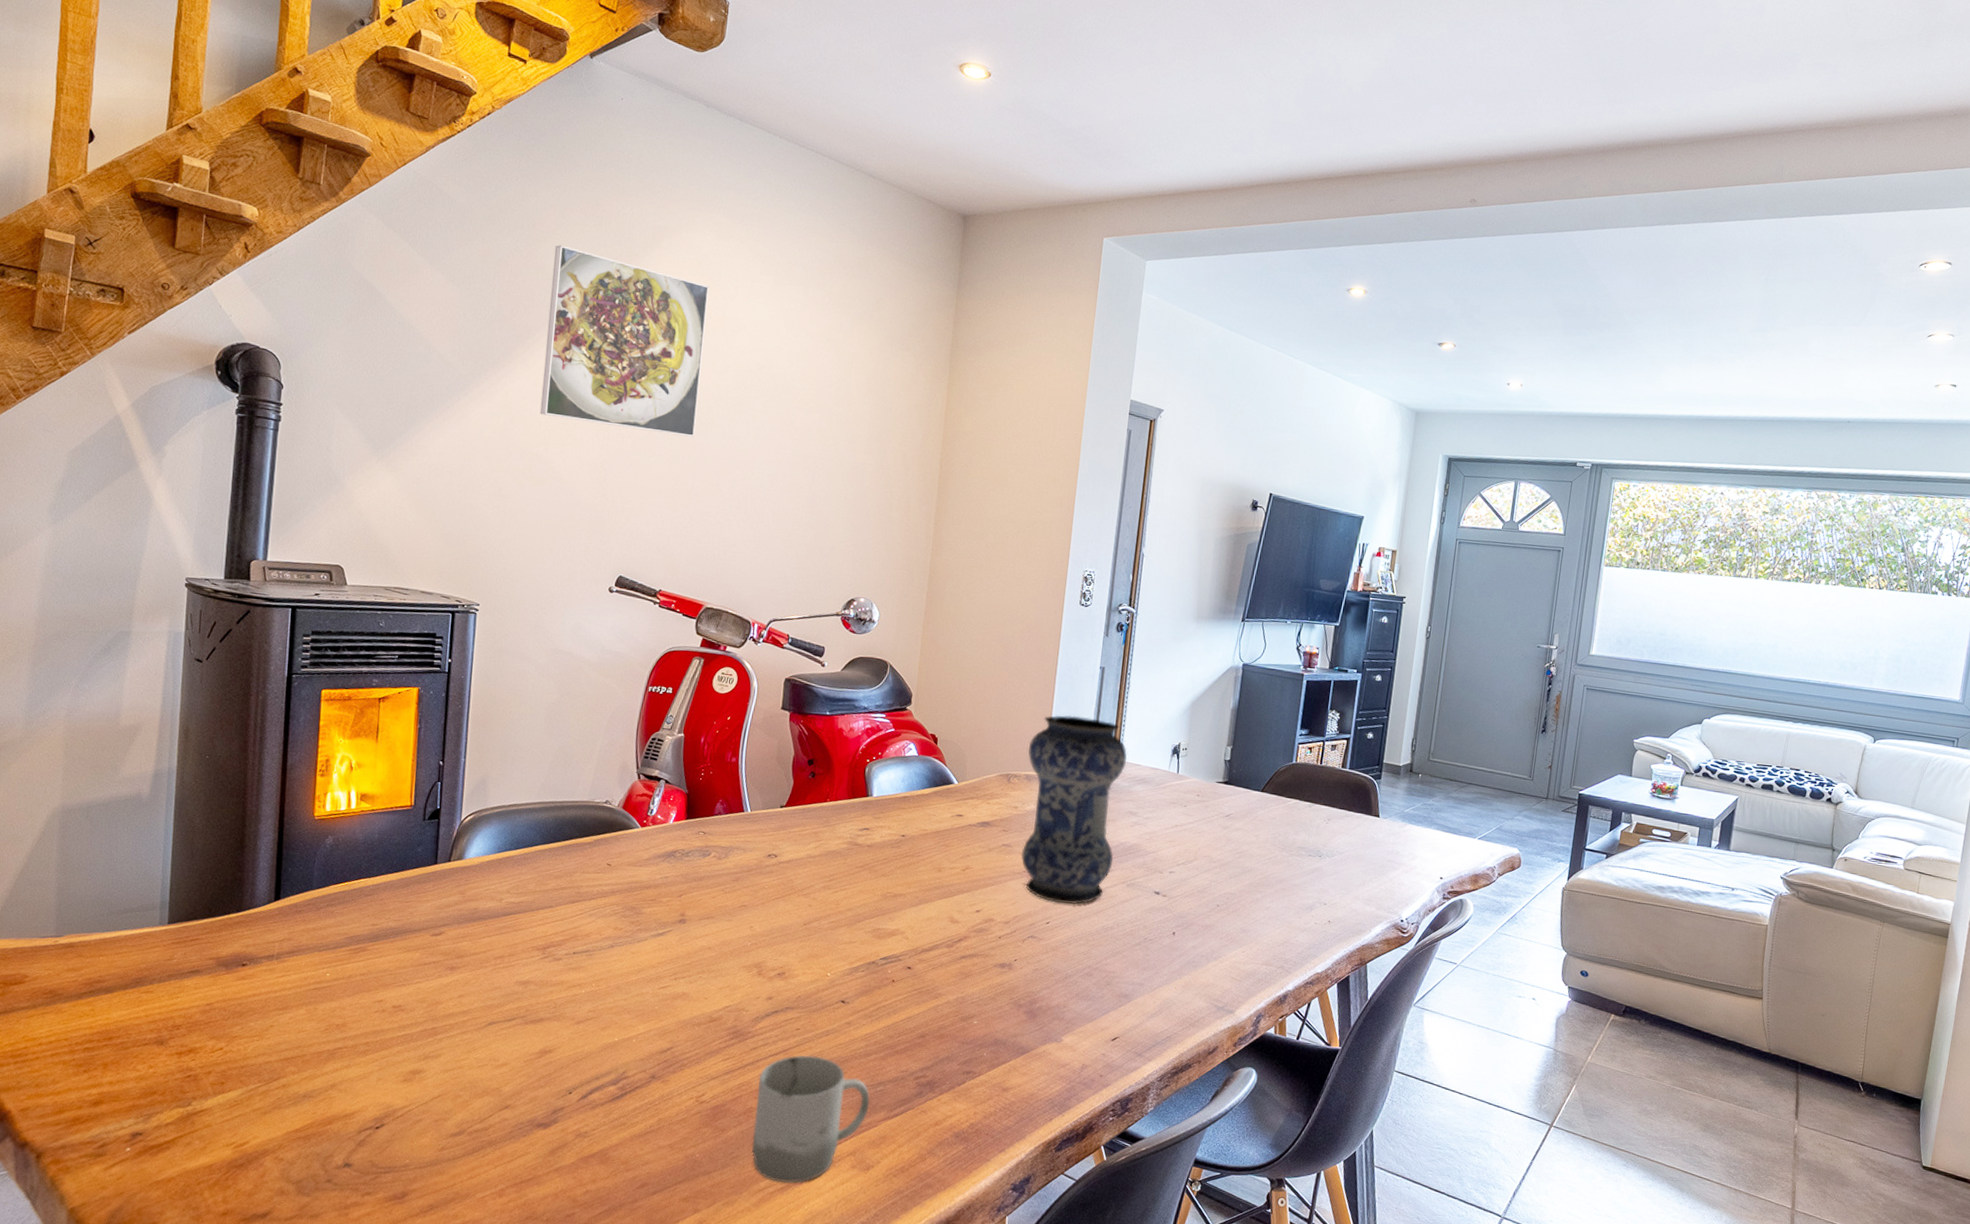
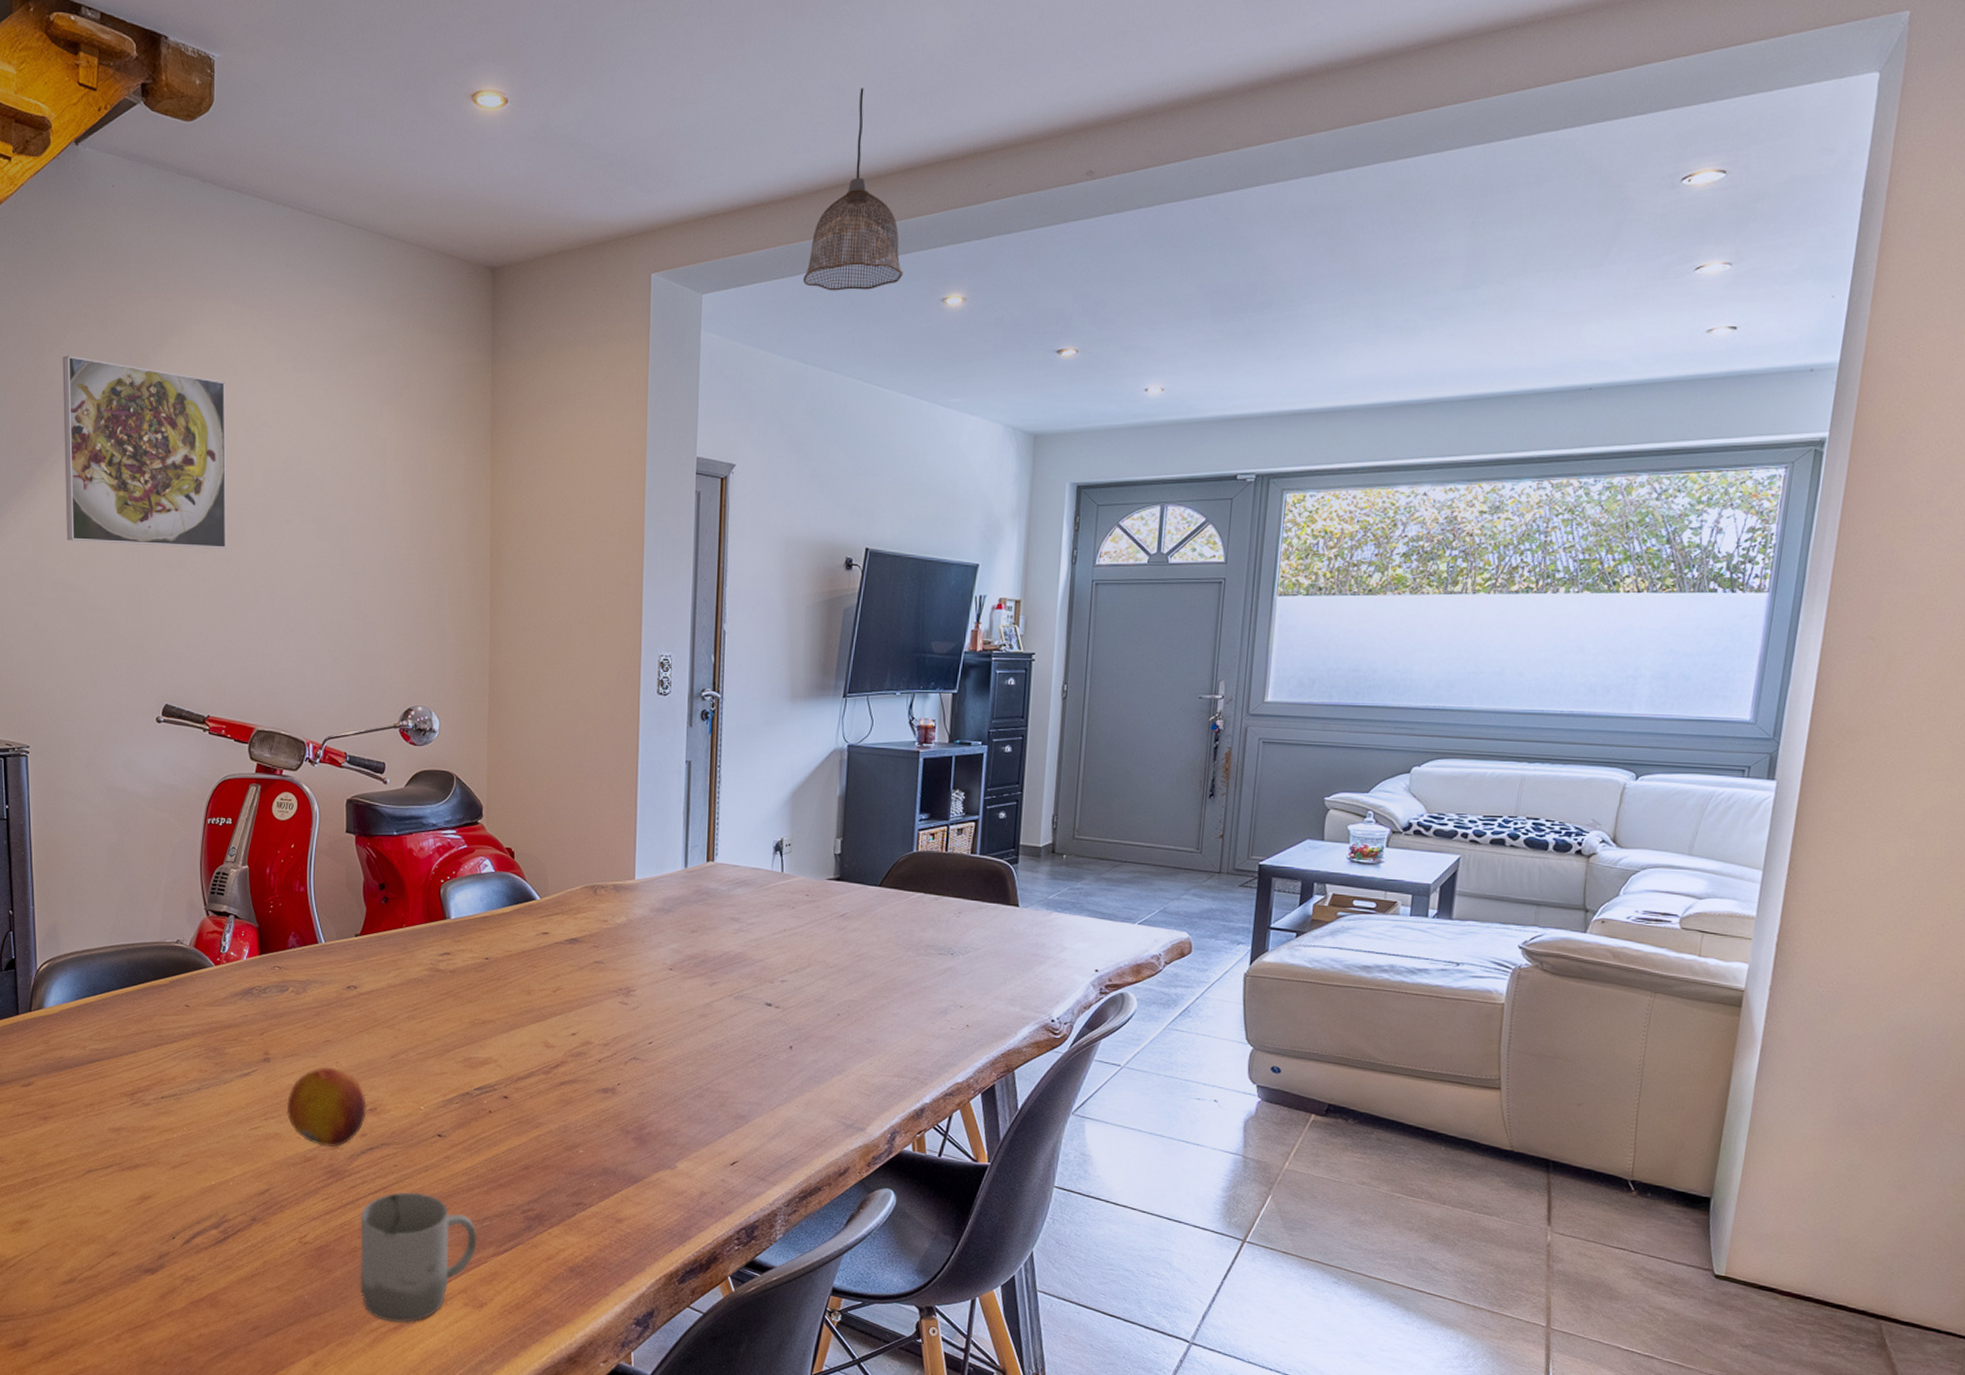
fruit: none [696,931,776,1009] -> present [286,1067,366,1147]
vase: present [1021,715,1127,905] -> none [614,816,723,1022]
pendant lamp: none [1232,106,1317,275] -> present [802,88,903,291]

